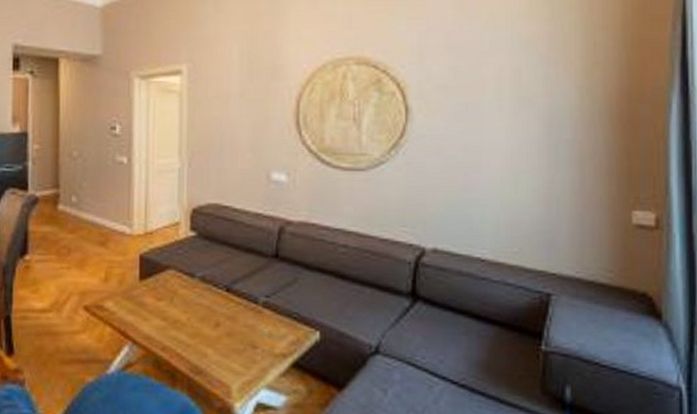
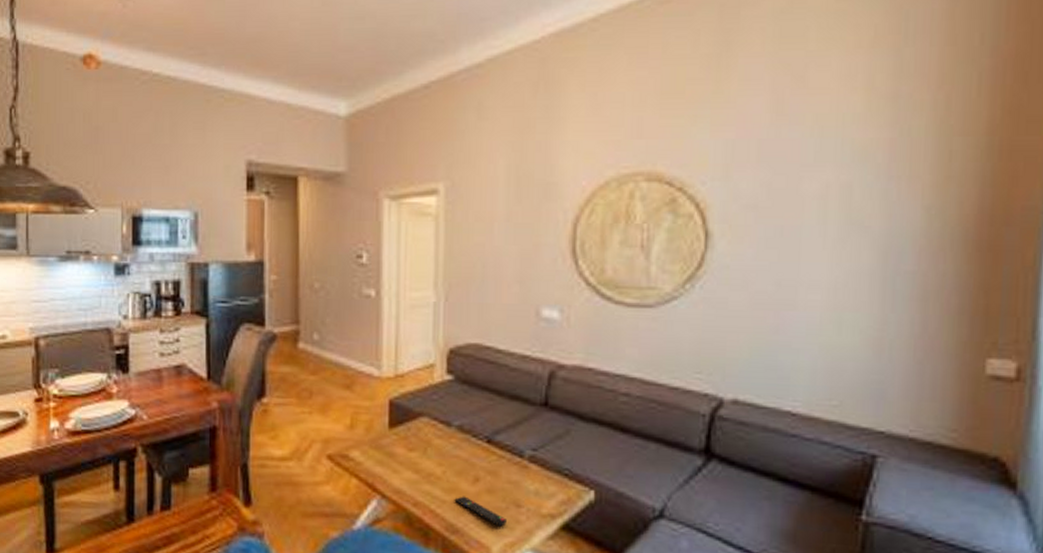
remote control: none [198,340,244,367] -> present [454,496,507,527]

